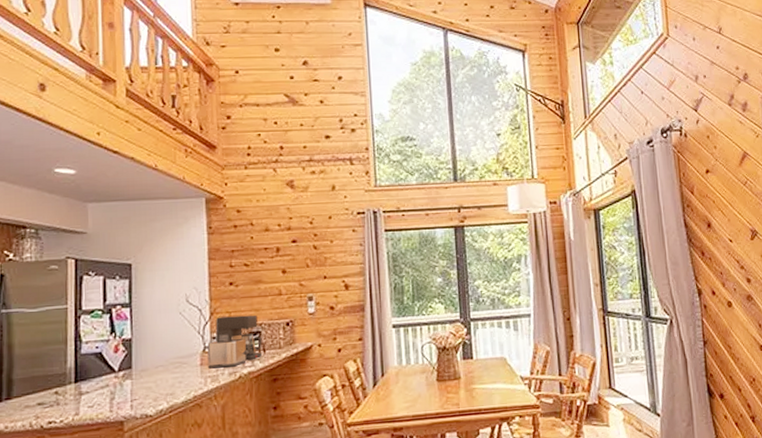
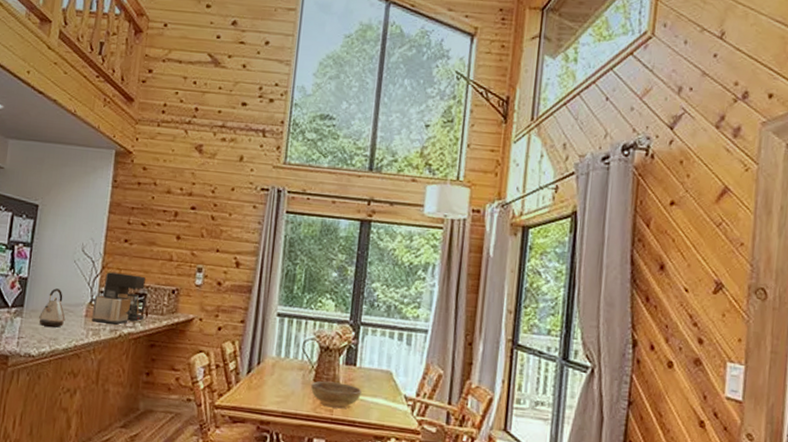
kettle: none [151,343,180,383] -> present [39,288,66,328]
bowl: none [434,376,482,402] -> present [310,380,362,409]

